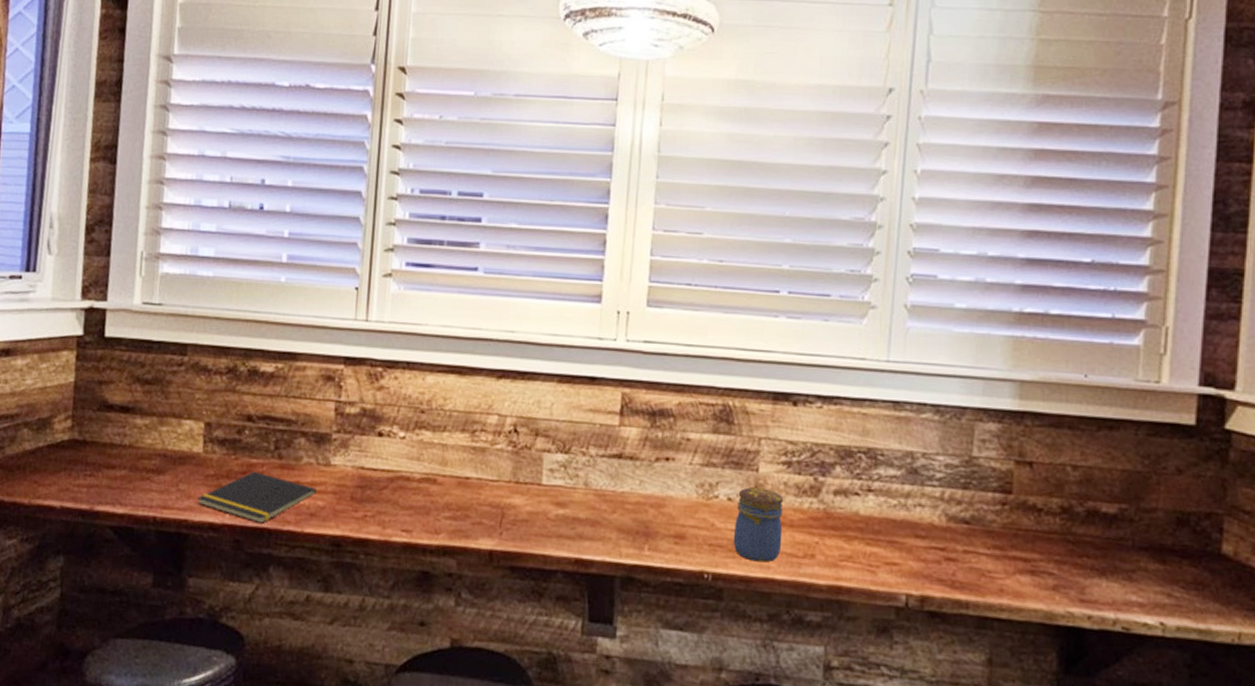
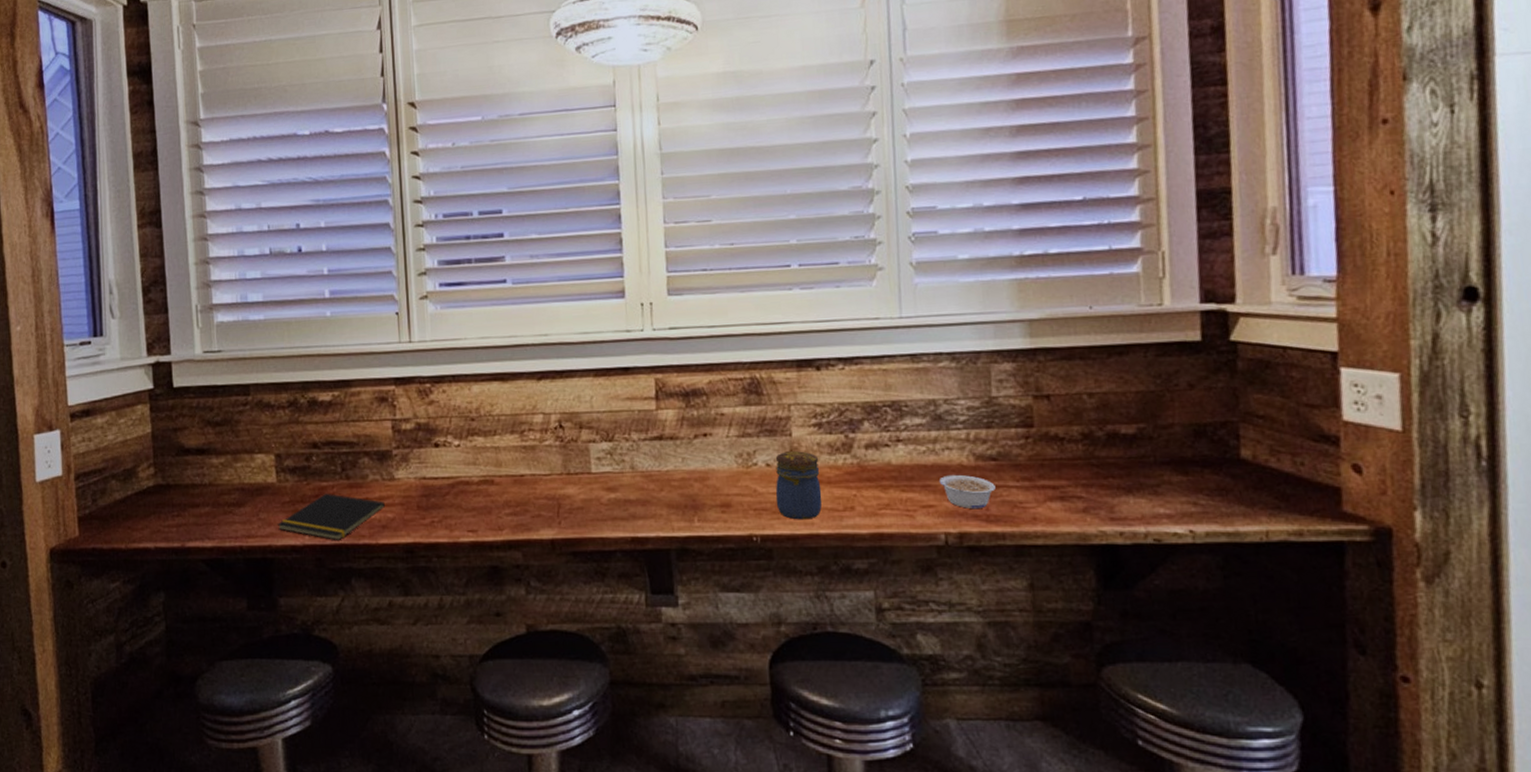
legume: none [906,533,965,573] -> present [938,474,996,509]

